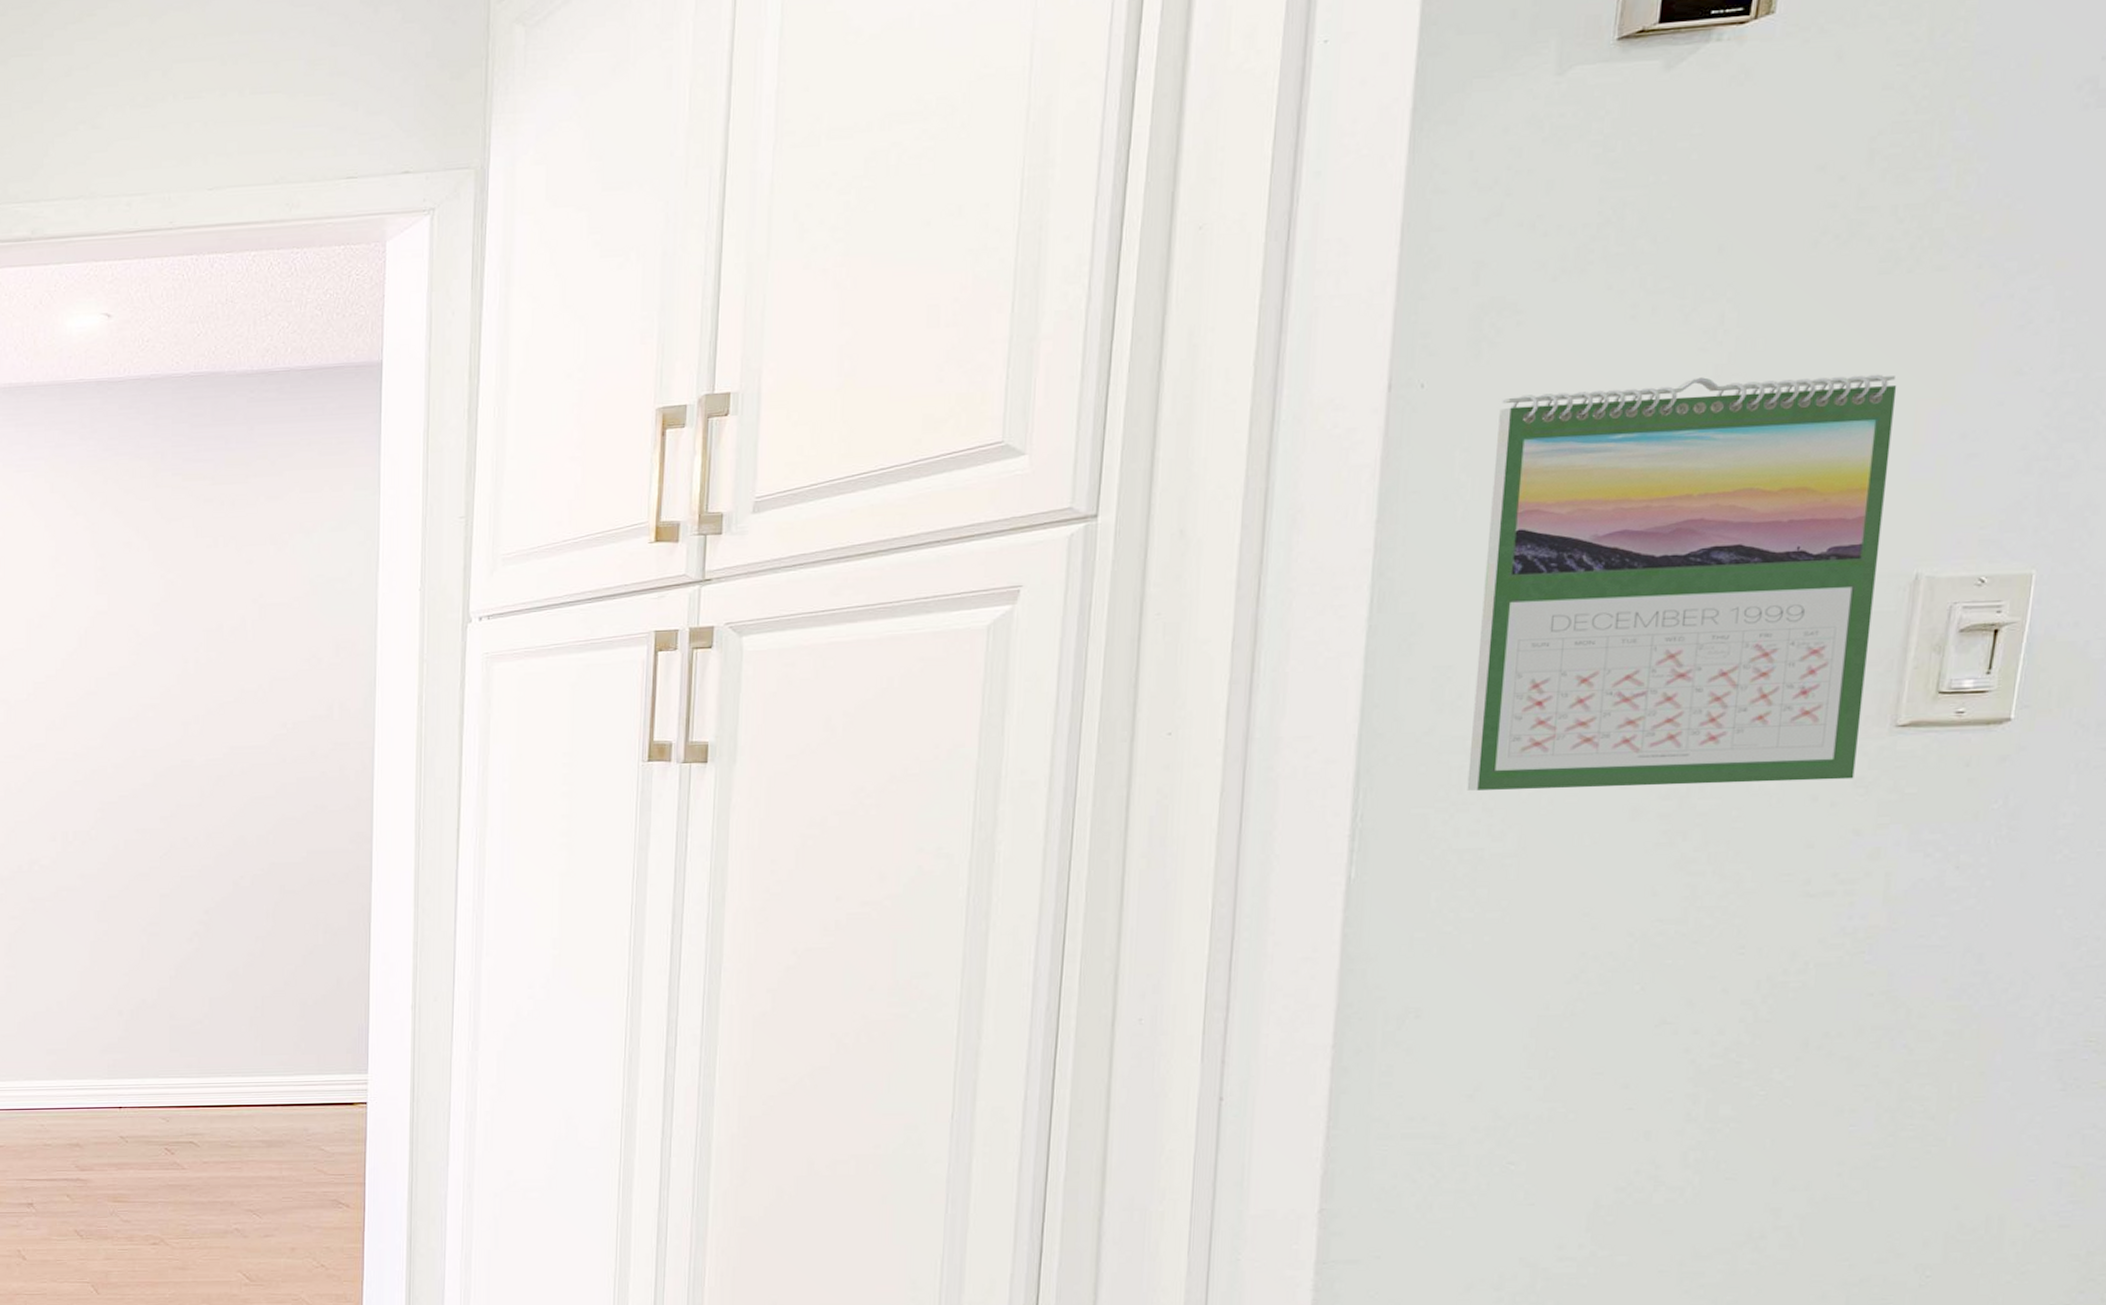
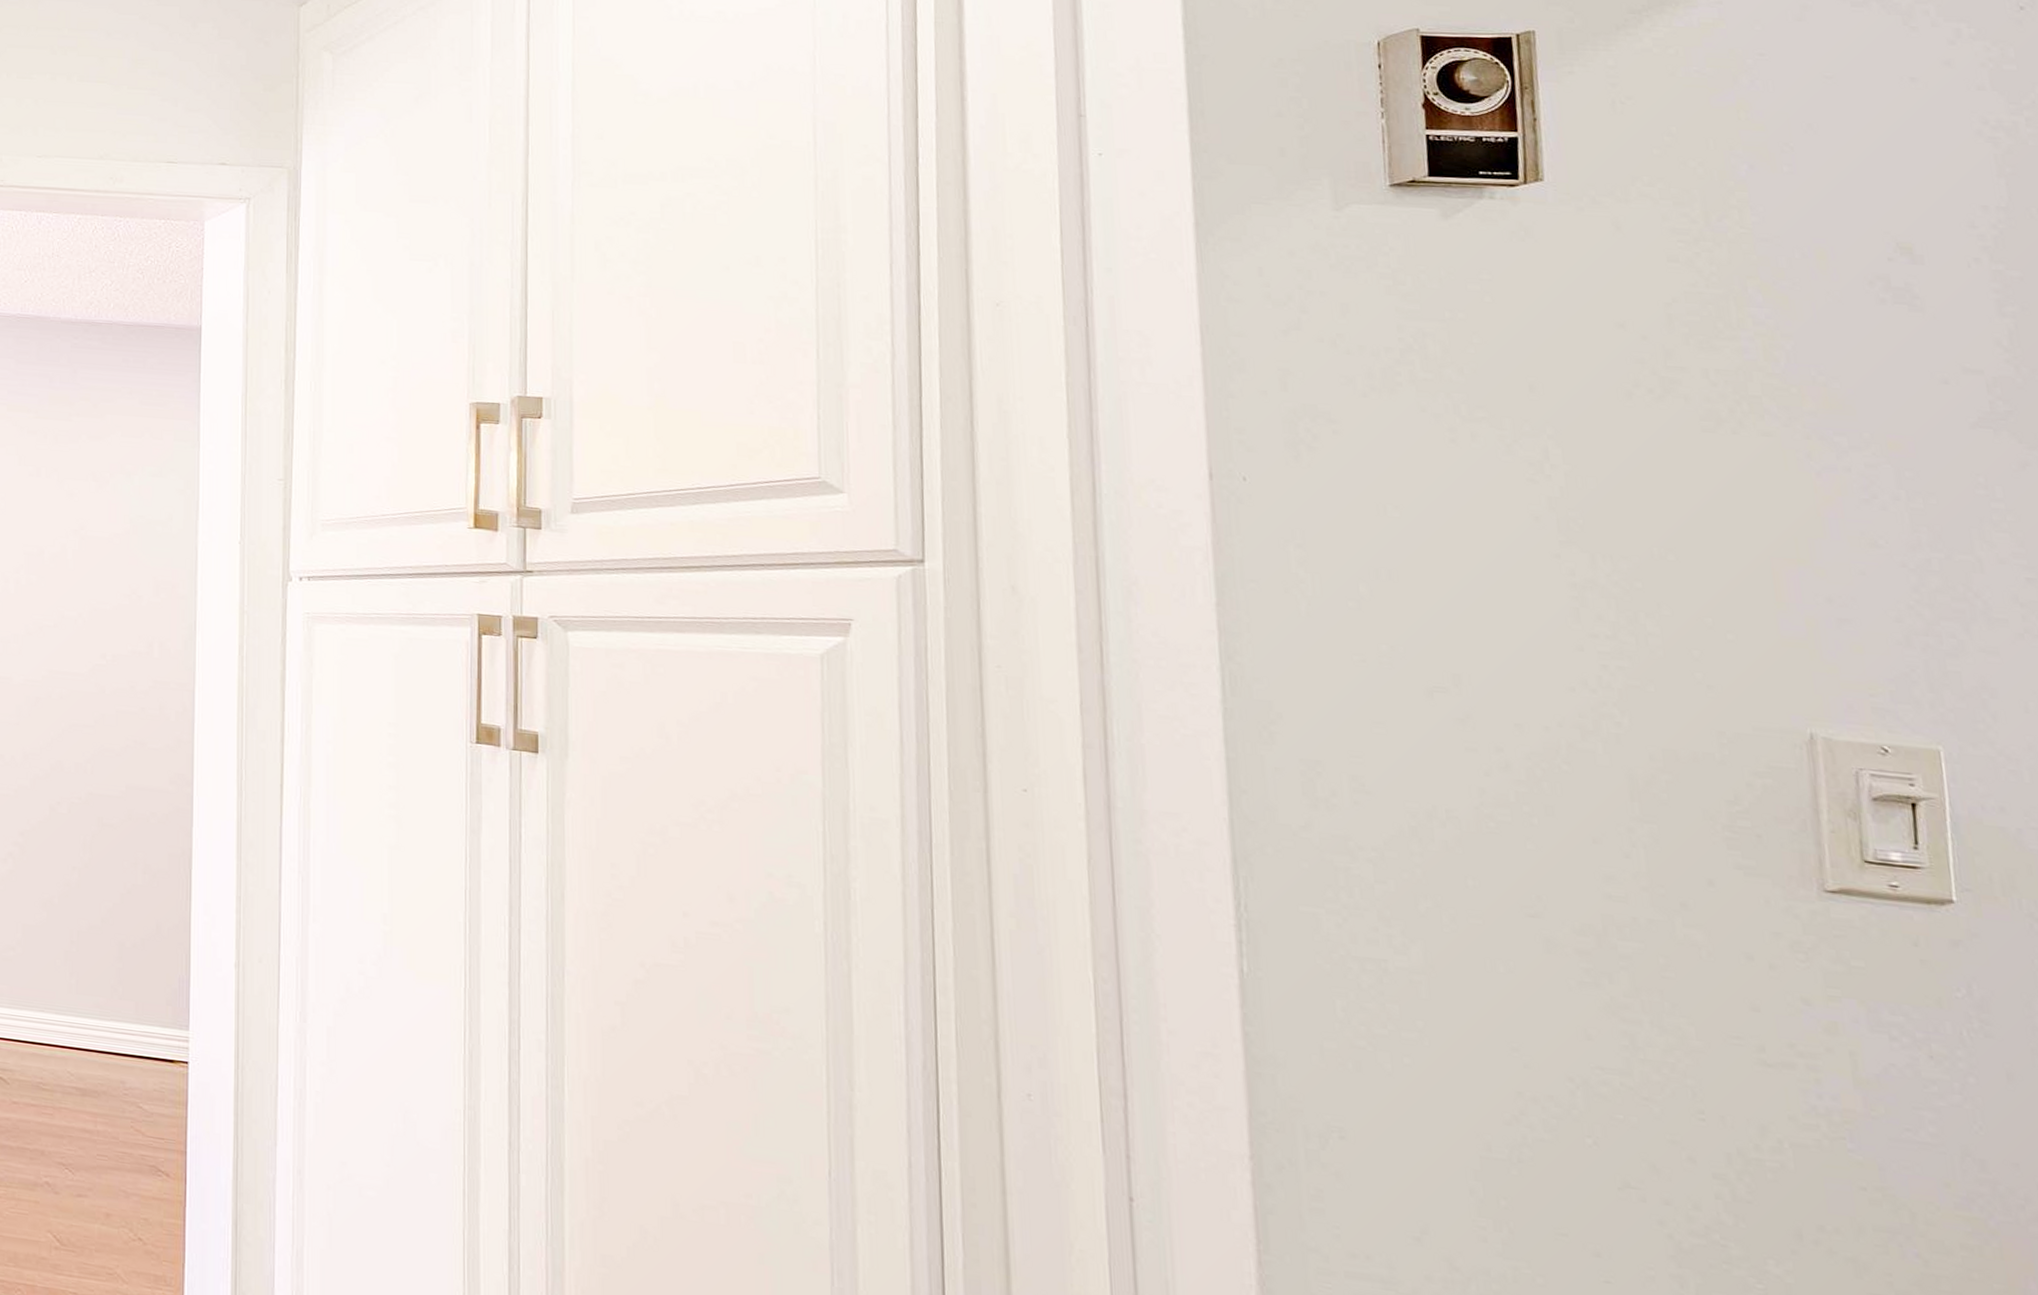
calendar: present [1467,374,1897,791] -> none [1329,501,1790,942]

